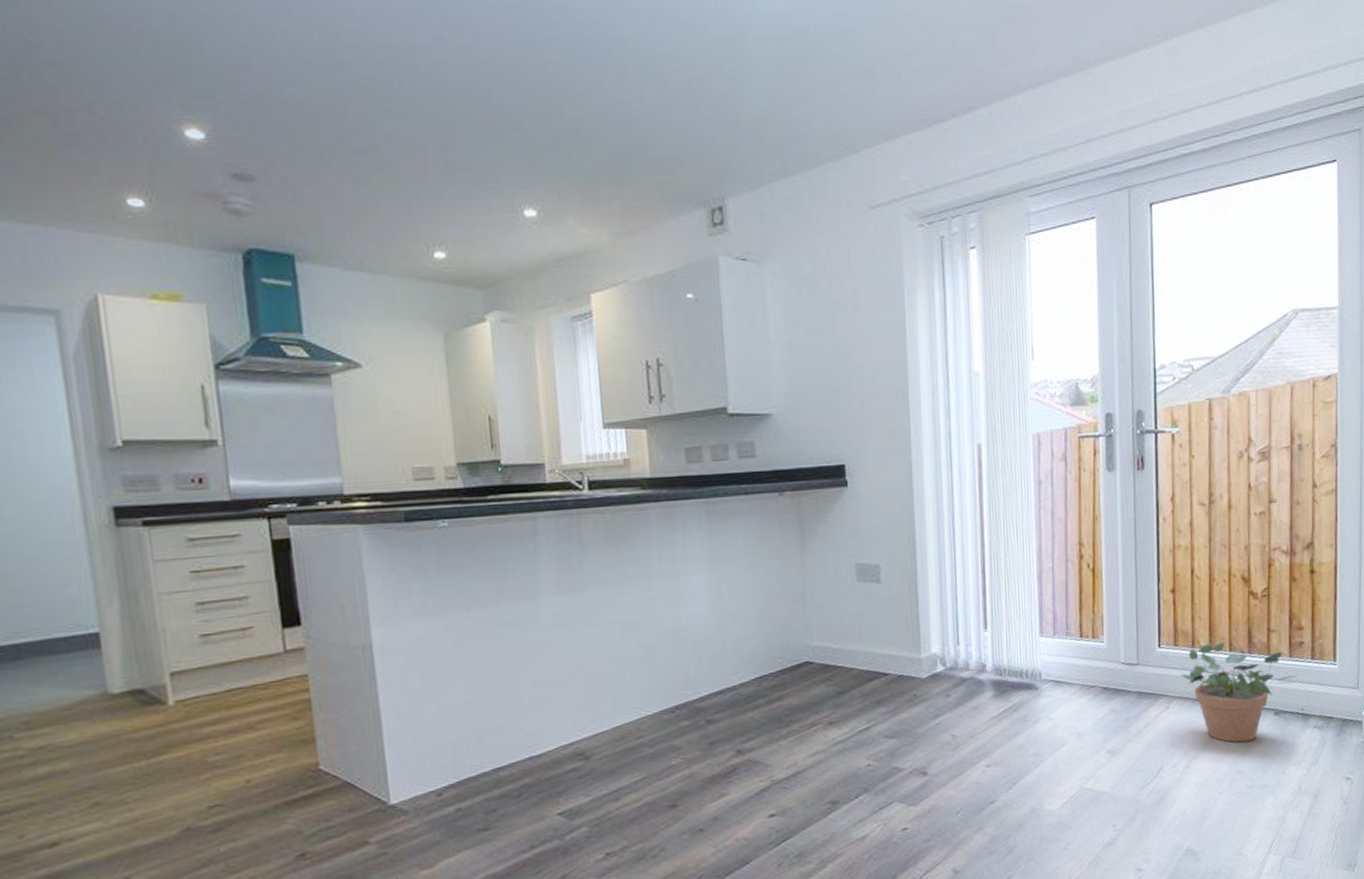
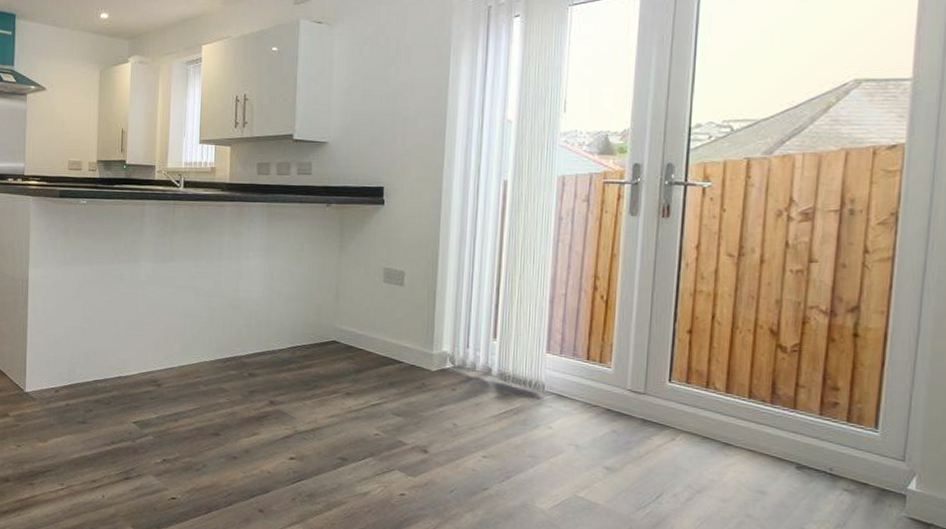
potted plant: present [1181,642,1296,743] -> none [691,386,826,489]

